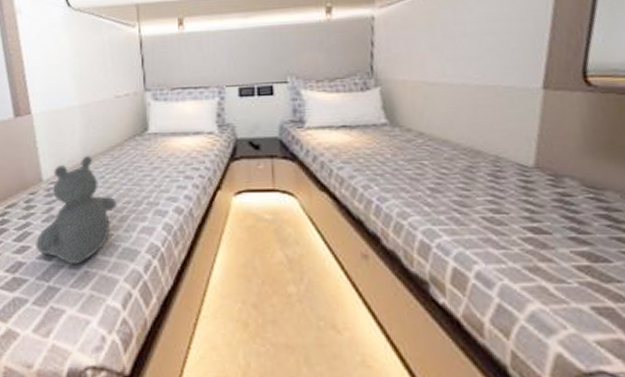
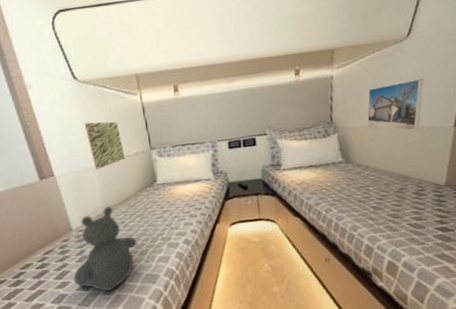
wall art: none [72,55,113,110] -> present [84,121,125,169]
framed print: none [420,25,497,90] -> present [367,79,424,131]

